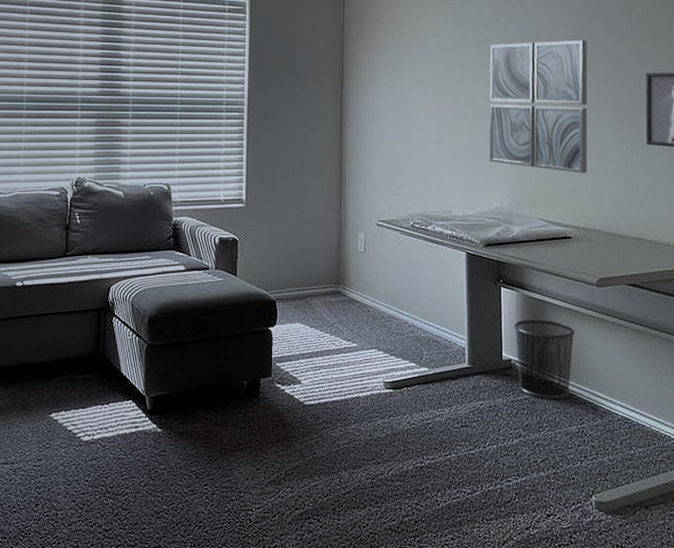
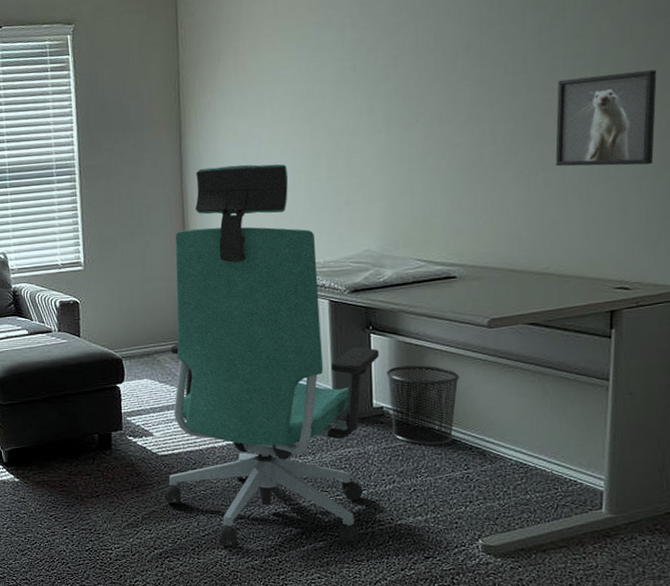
chair: none [310,118,508,506] -> present [165,164,379,546]
wall art: present [489,40,588,174] -> none [353,50,480,206]

